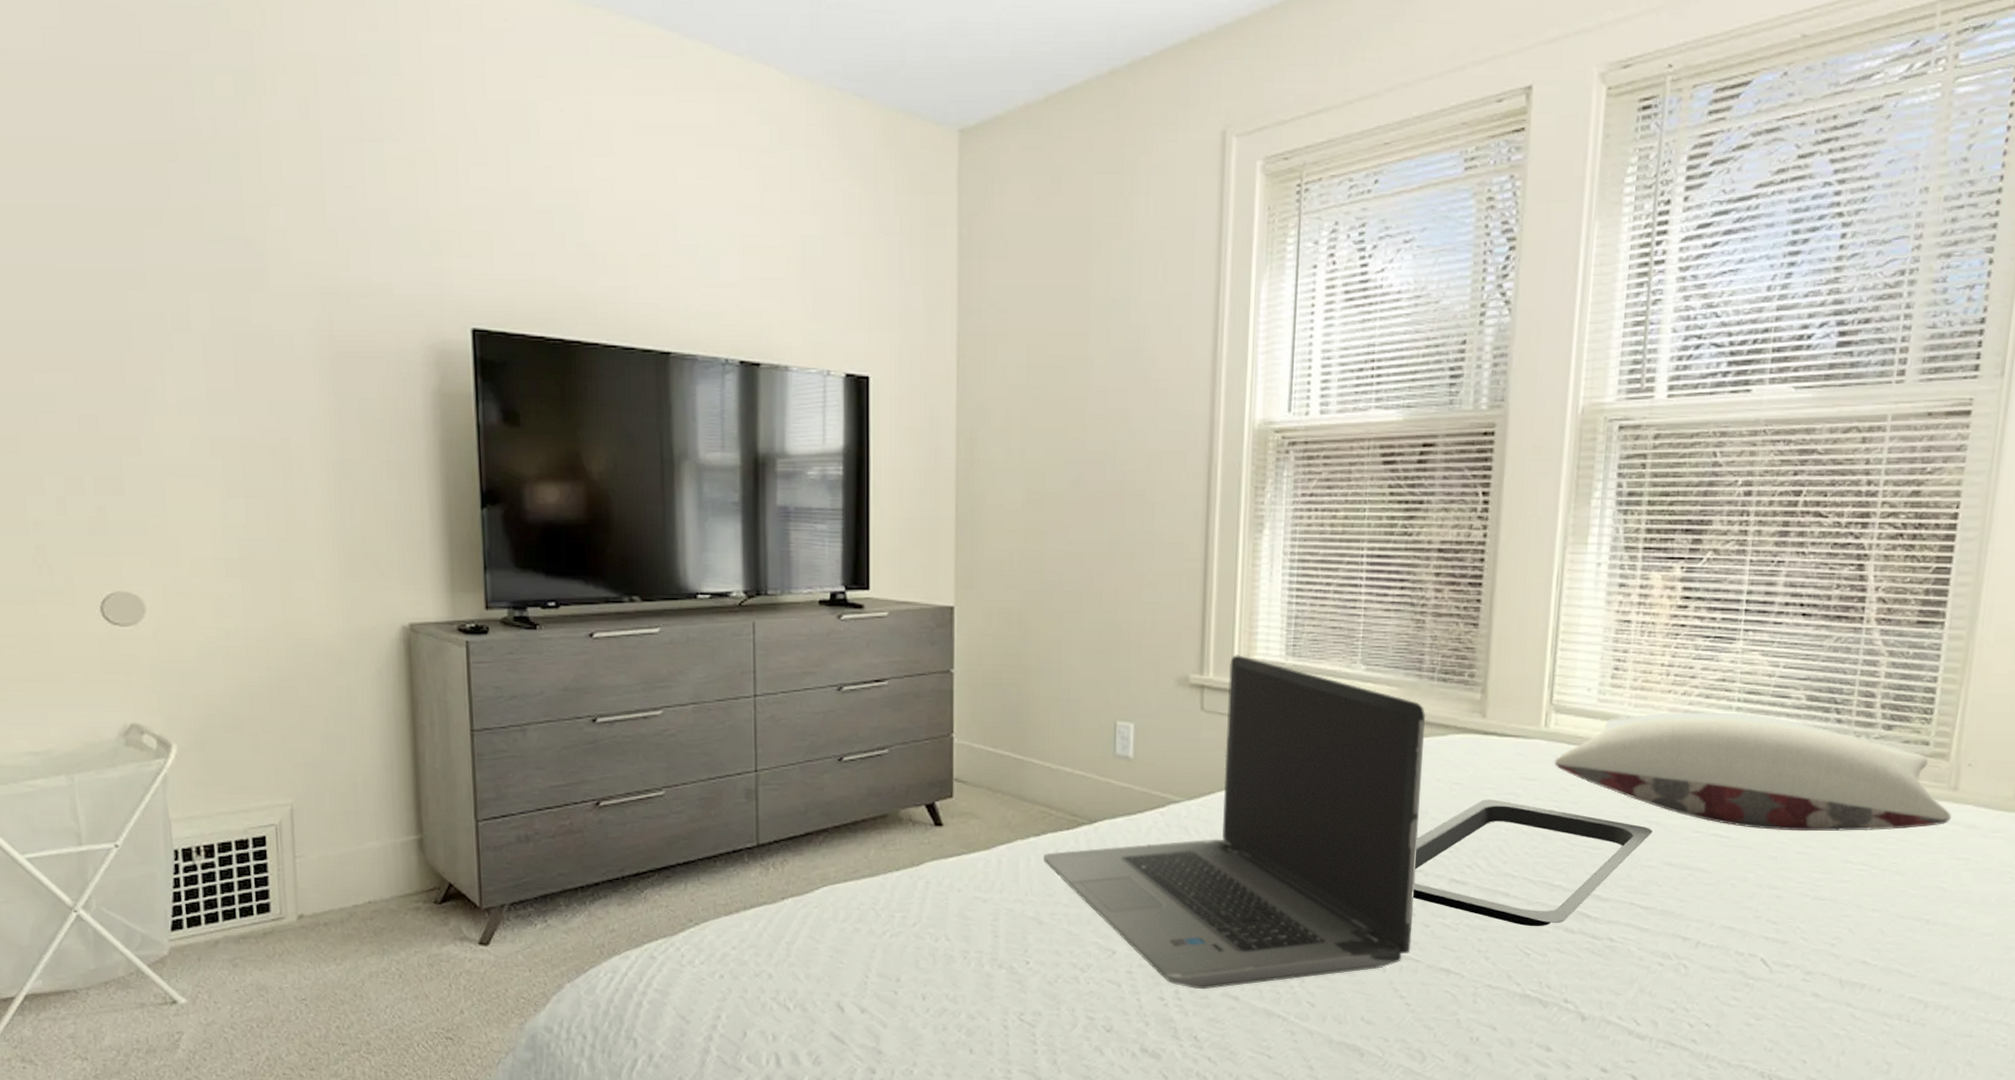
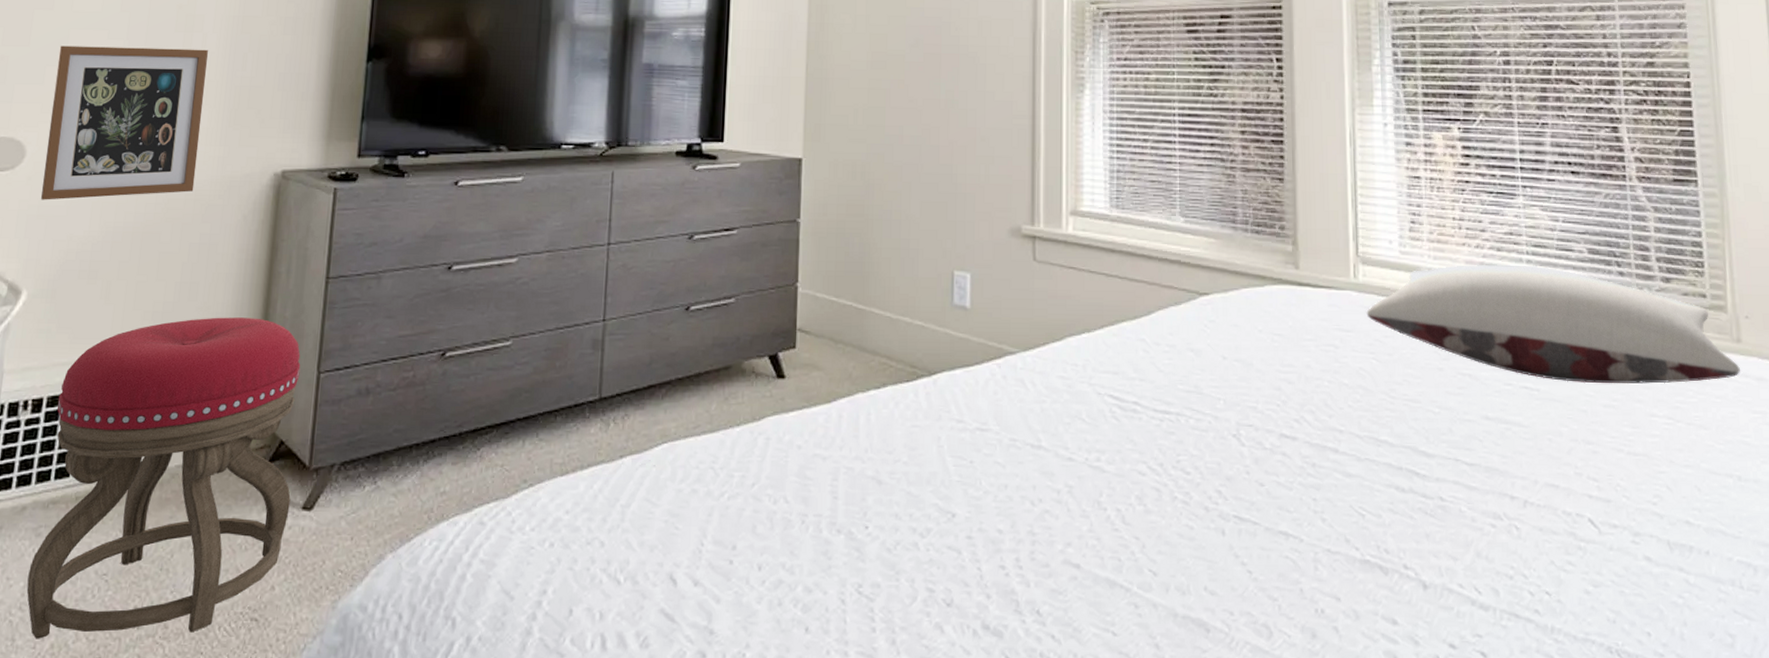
picture frame: none [156,494,323,655] -> present [40,45,209,200]
stool: none [228,769,467,1053] -> present [26,317,301,639]
laptop computer: present [1042,655,1426,989] -> none [882,206,1248,556]
serving tray: present [1413,799,1653,927] -> none [1245,351,1467,485]

